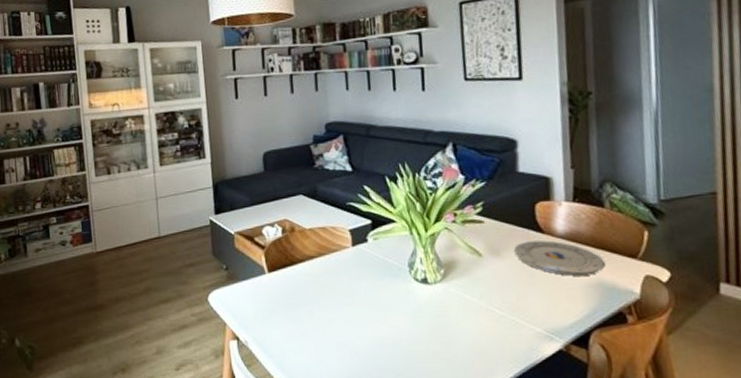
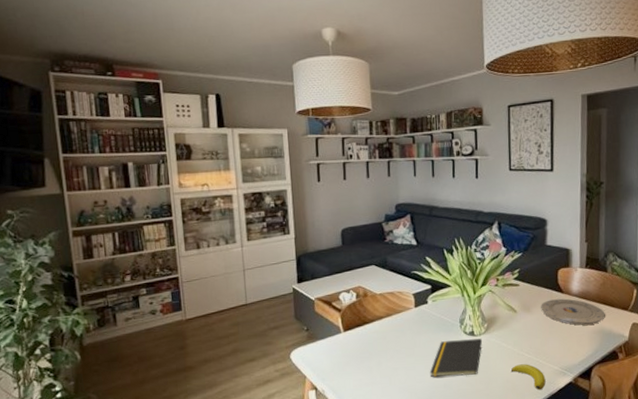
notepad: none [372,288,439,333] -> present [429,338,483,377]
banana: none [478,323,526,358] -> present [511,364,546,390]

